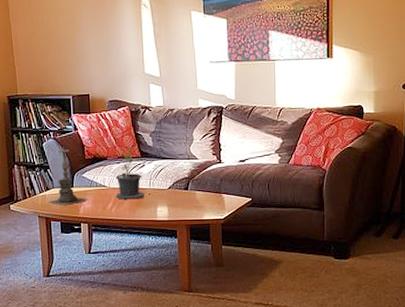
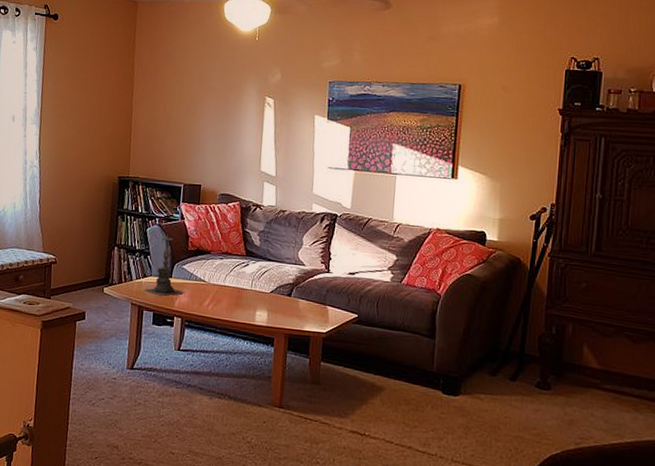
potted plant: present [115,145,152,200] -> none [215,242,253,299]

